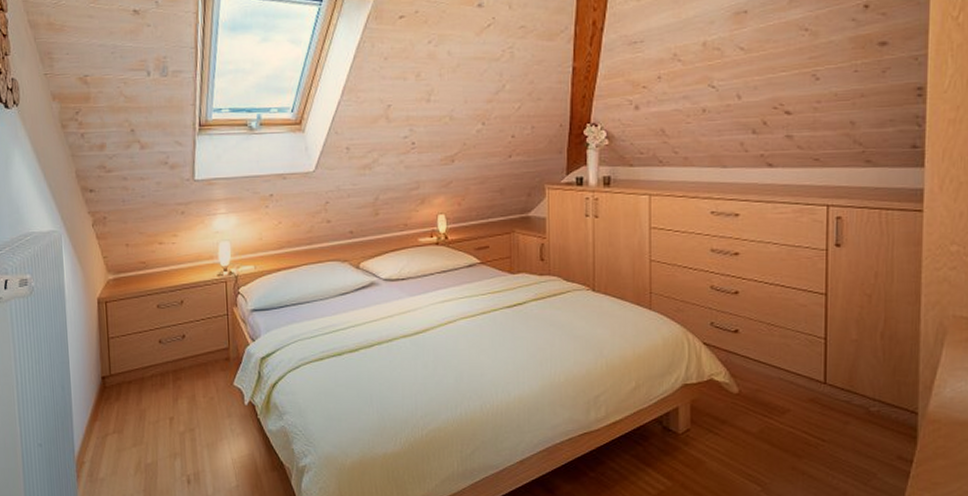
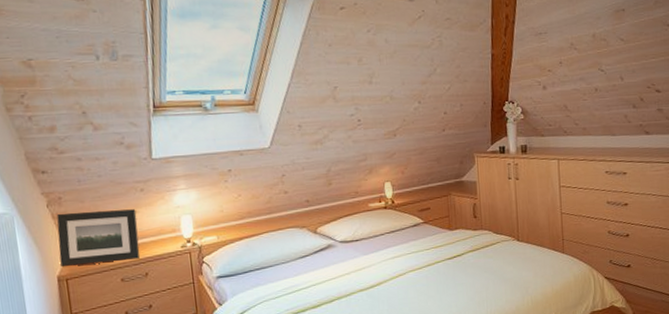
picture frame: none [100,233,177,289] -> present [56,209,141,268]

